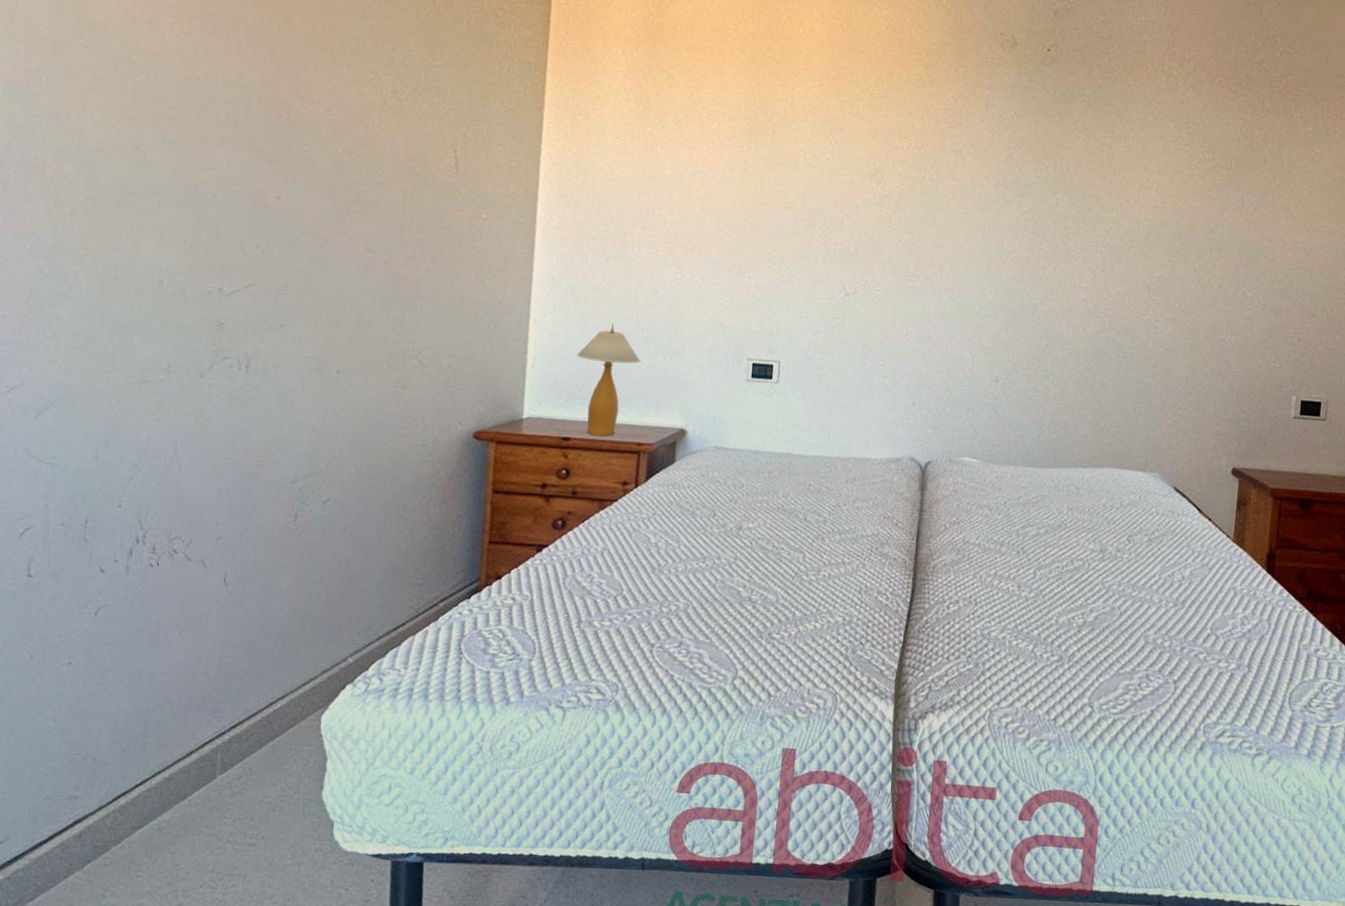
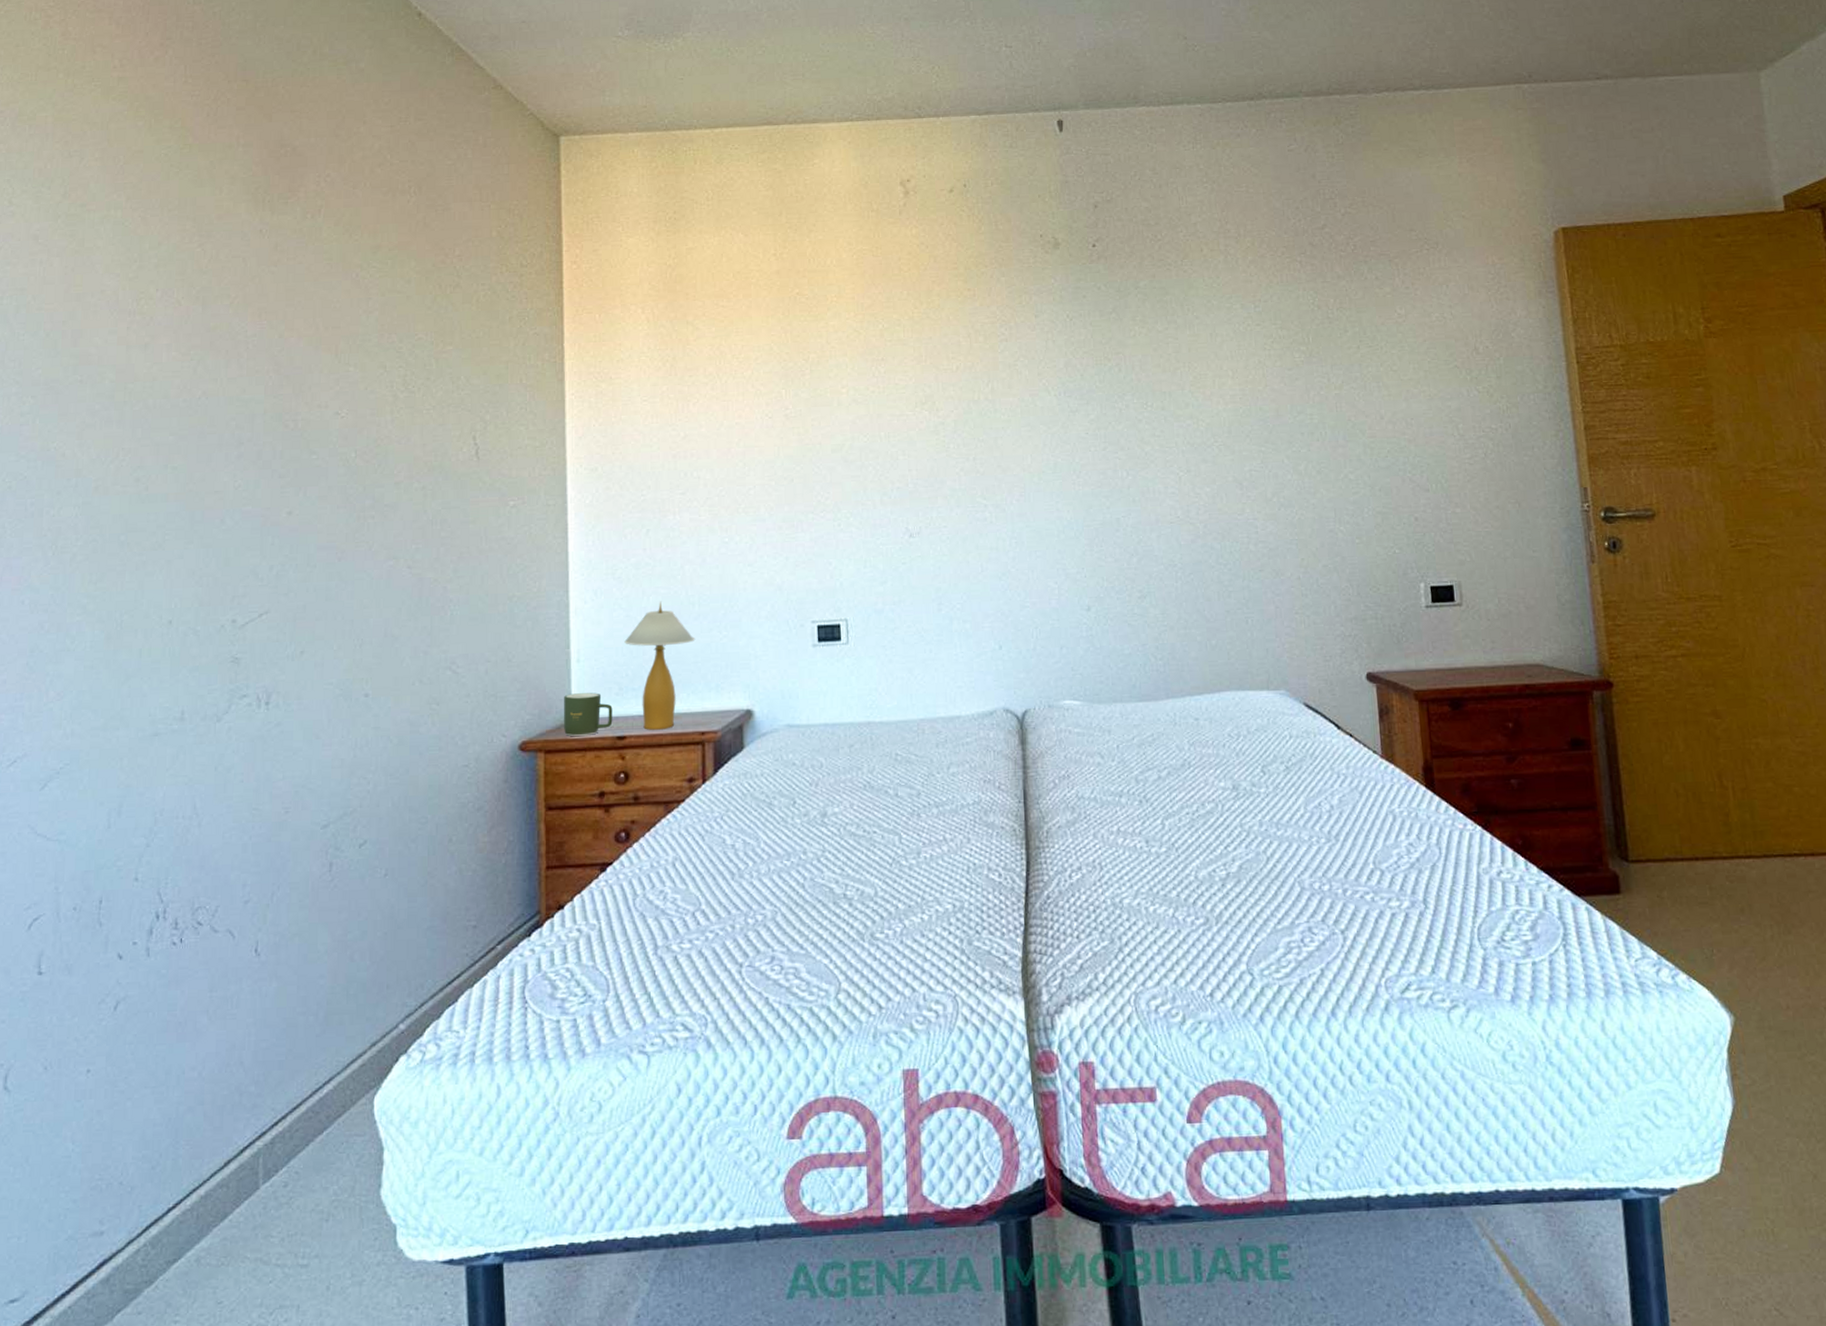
mug: none [515,394,561,434] -> present [564,692,613,737]

